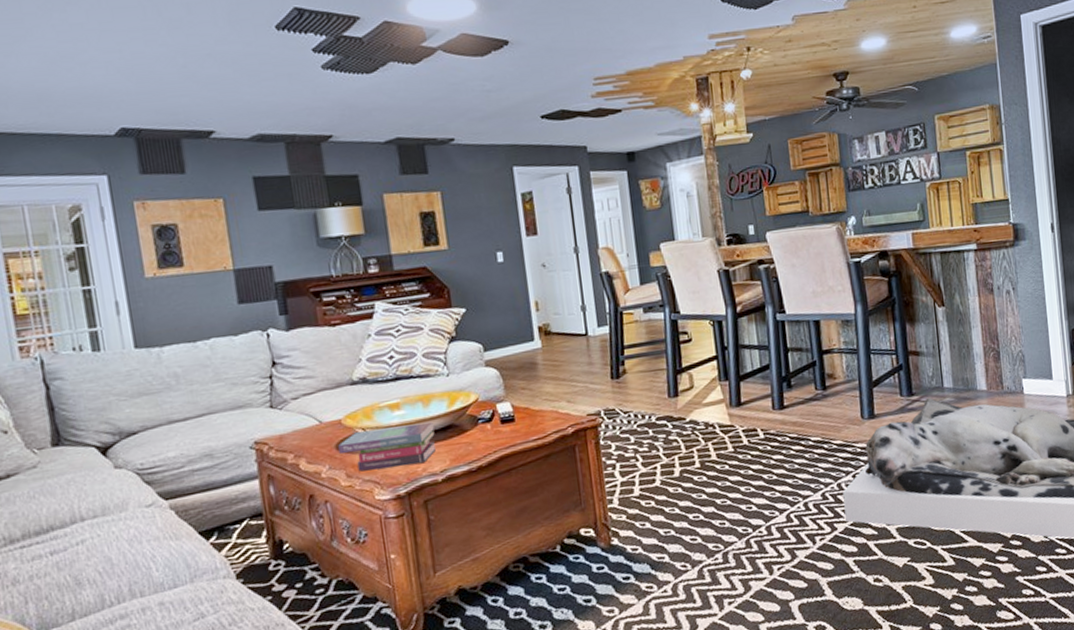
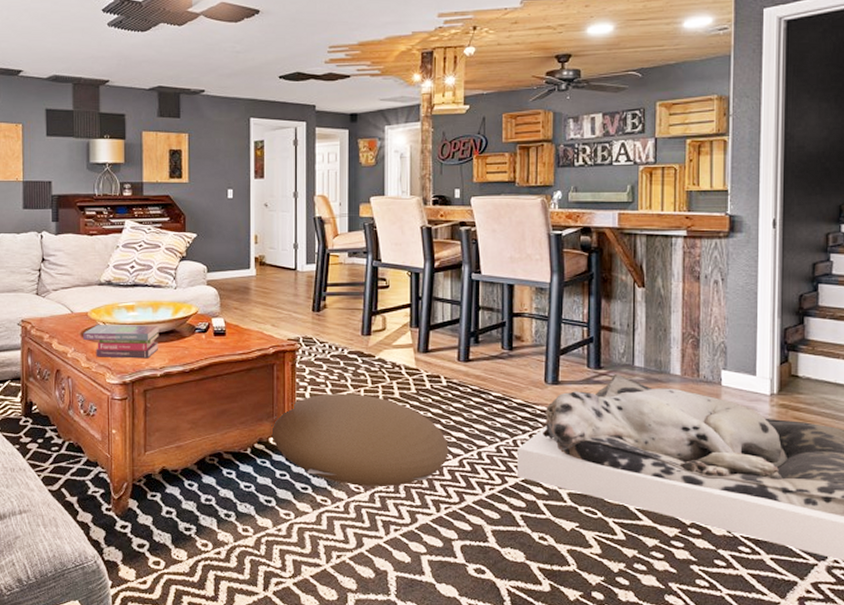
pouf: none [580,462,775,564] -> present [271,393,449,487]

